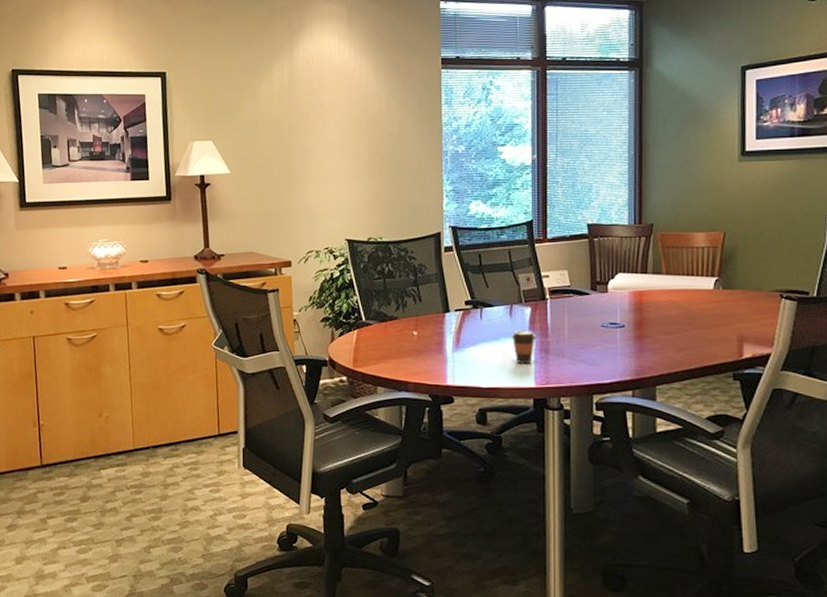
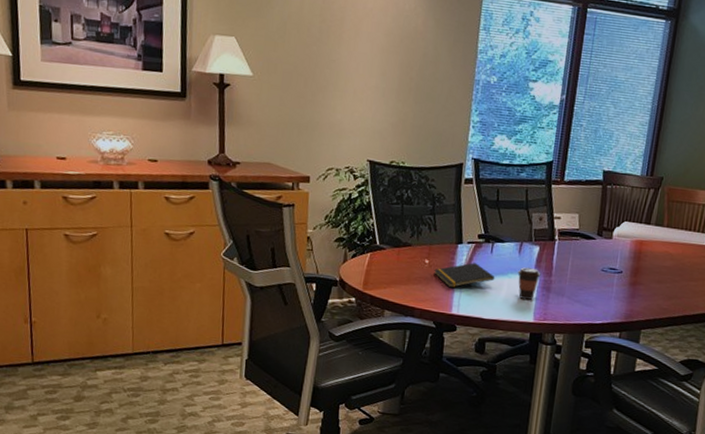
notepad: none [424,330,488,359] -> present [434,263,495,288]

